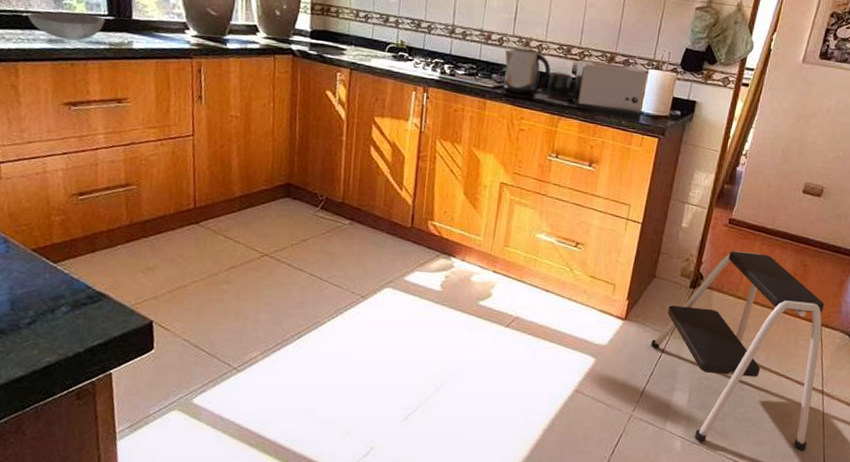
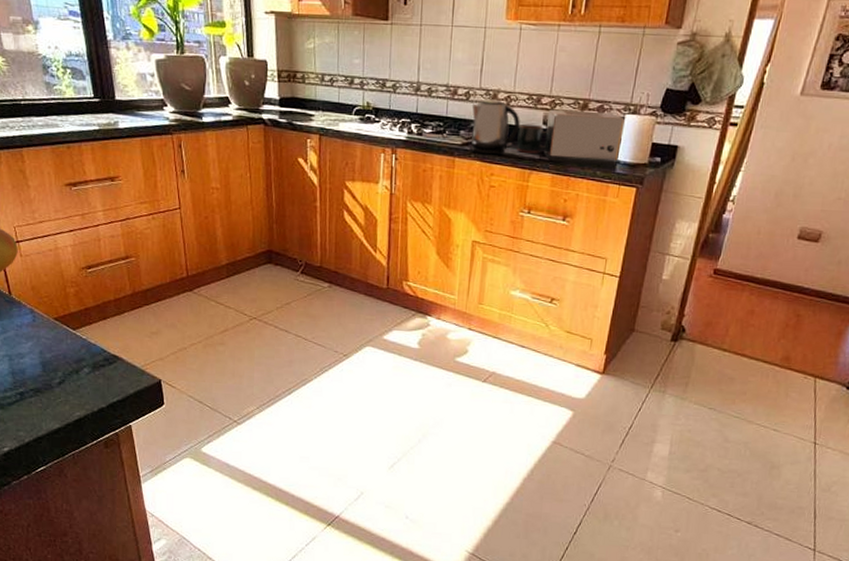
bowl: present [27,11,106,41] -> none [25,98,92,124]
step stool: present [651,251,824,451] -> none [630,302,819,502]

